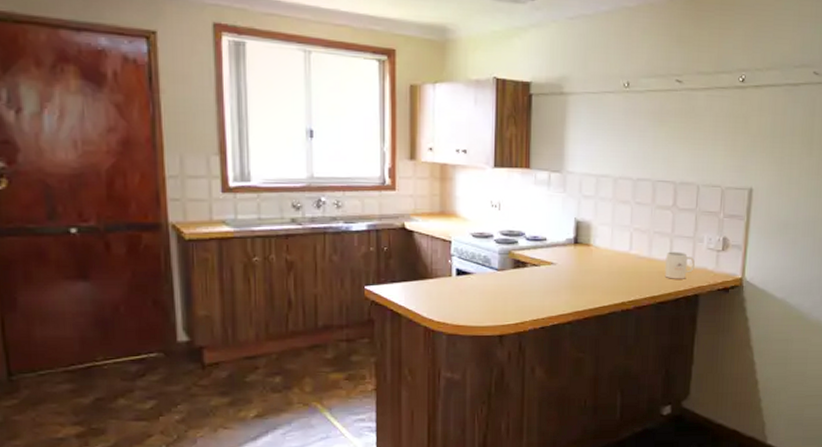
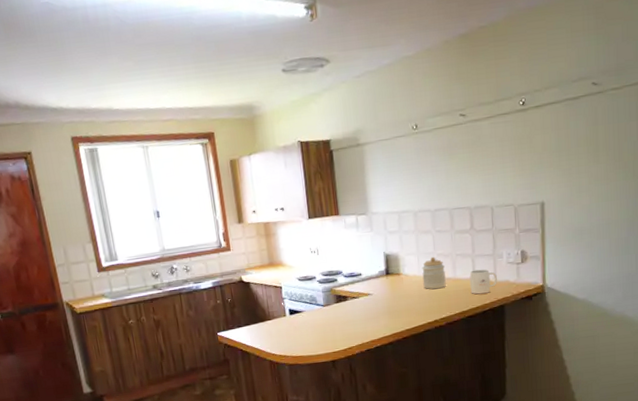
jar: none [614,230,640,268] -> present [422,256,446,290]

